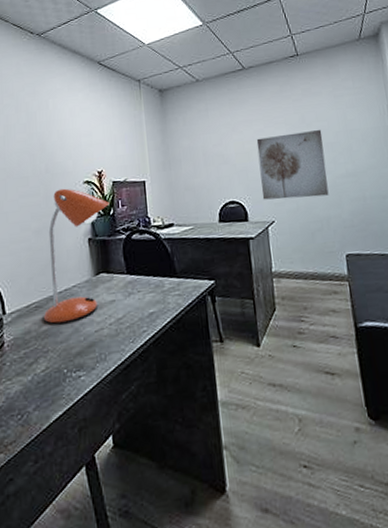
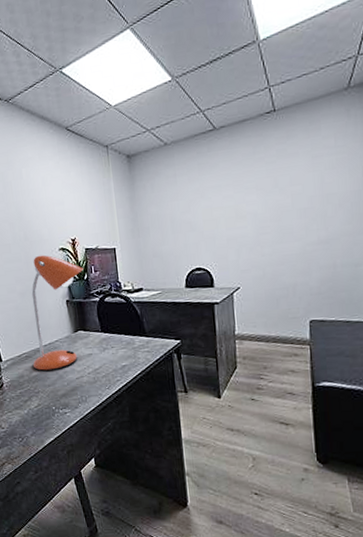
wall art: present [256,130,329,200] -> none [225,195,297,267]

